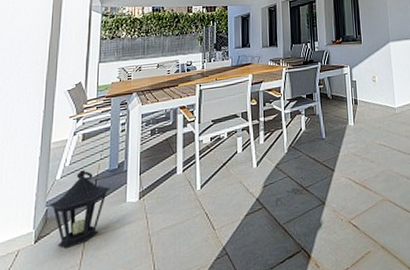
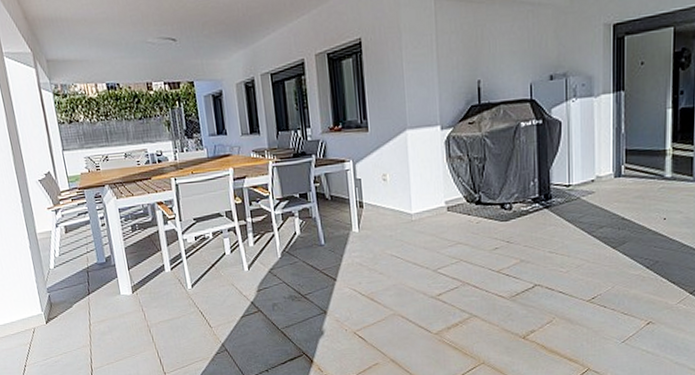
lantern: present [49,170,110,249] -> none [50,262,103,330]

